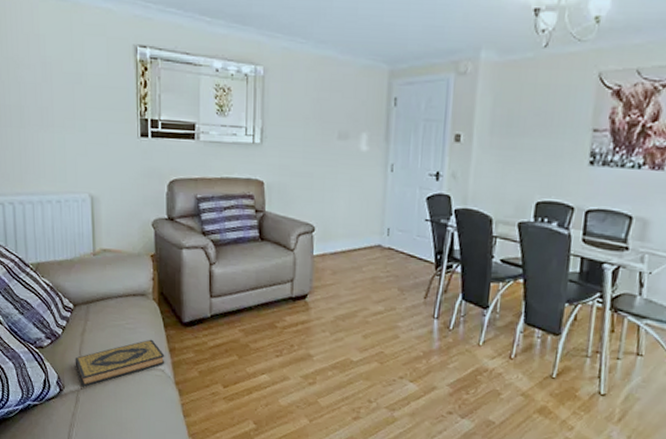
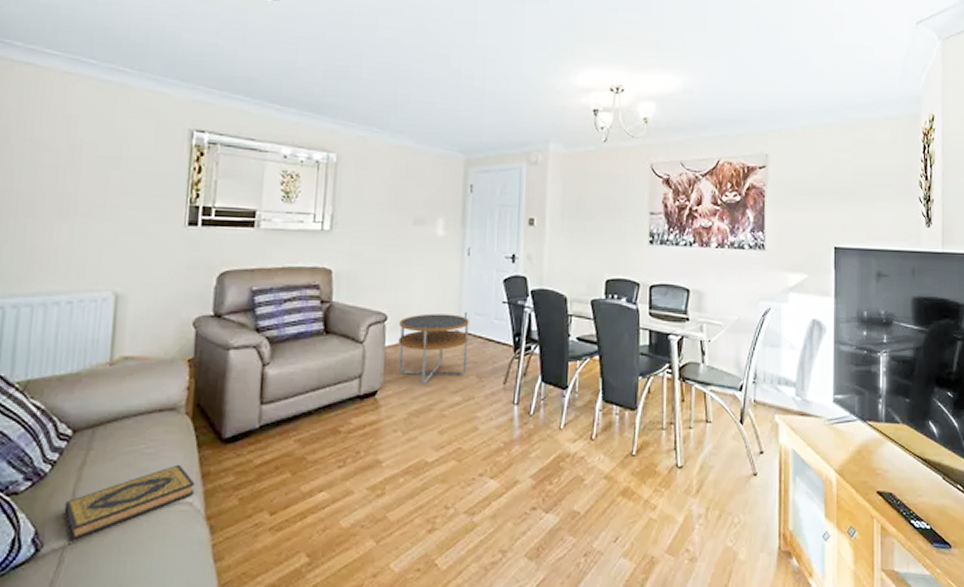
side table: none [325,227,392,294] -> present [398,313,469,386]

